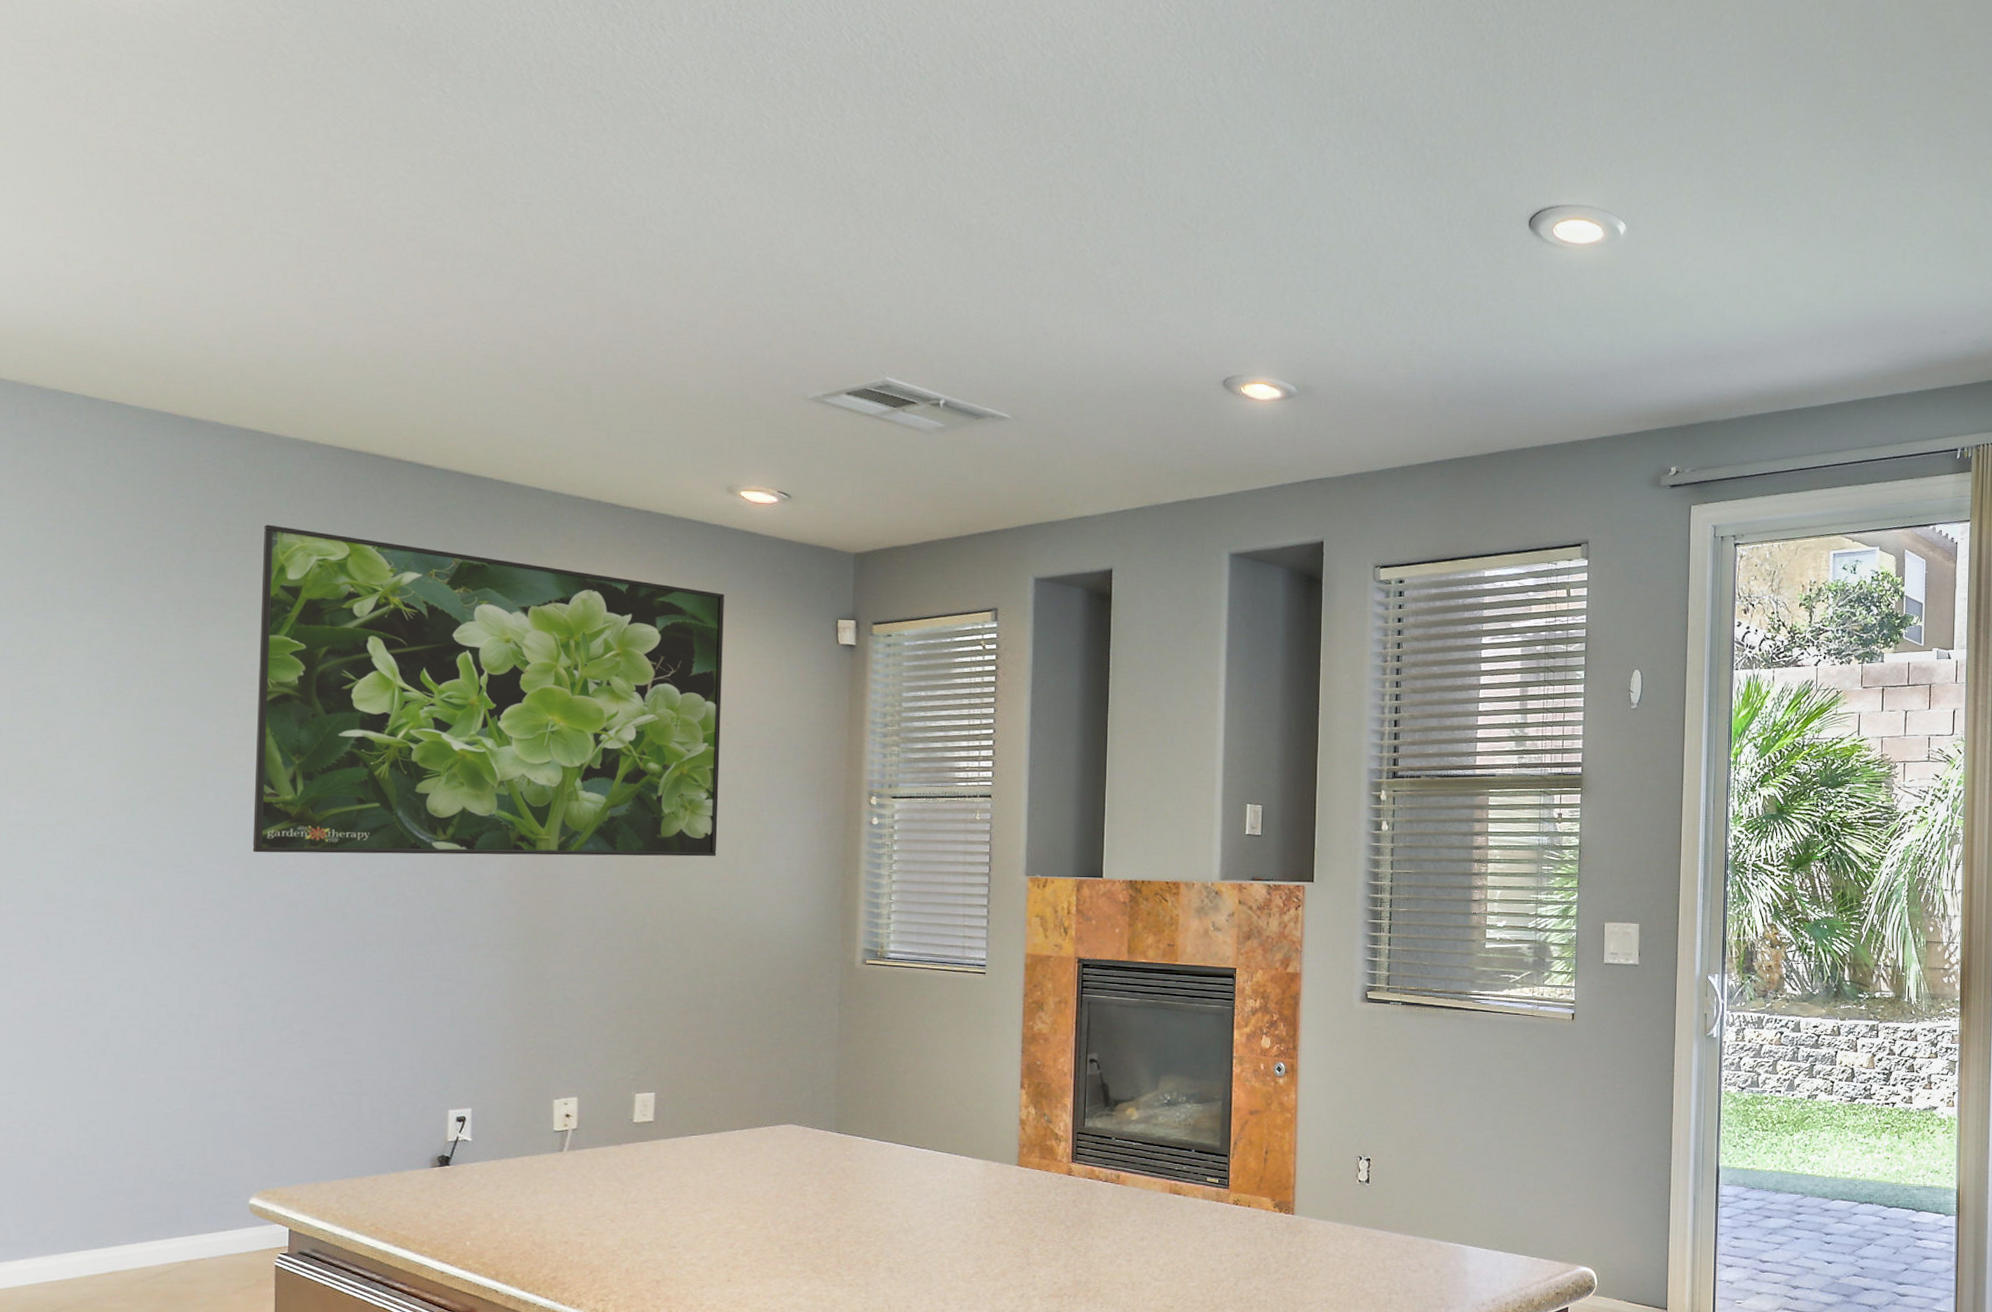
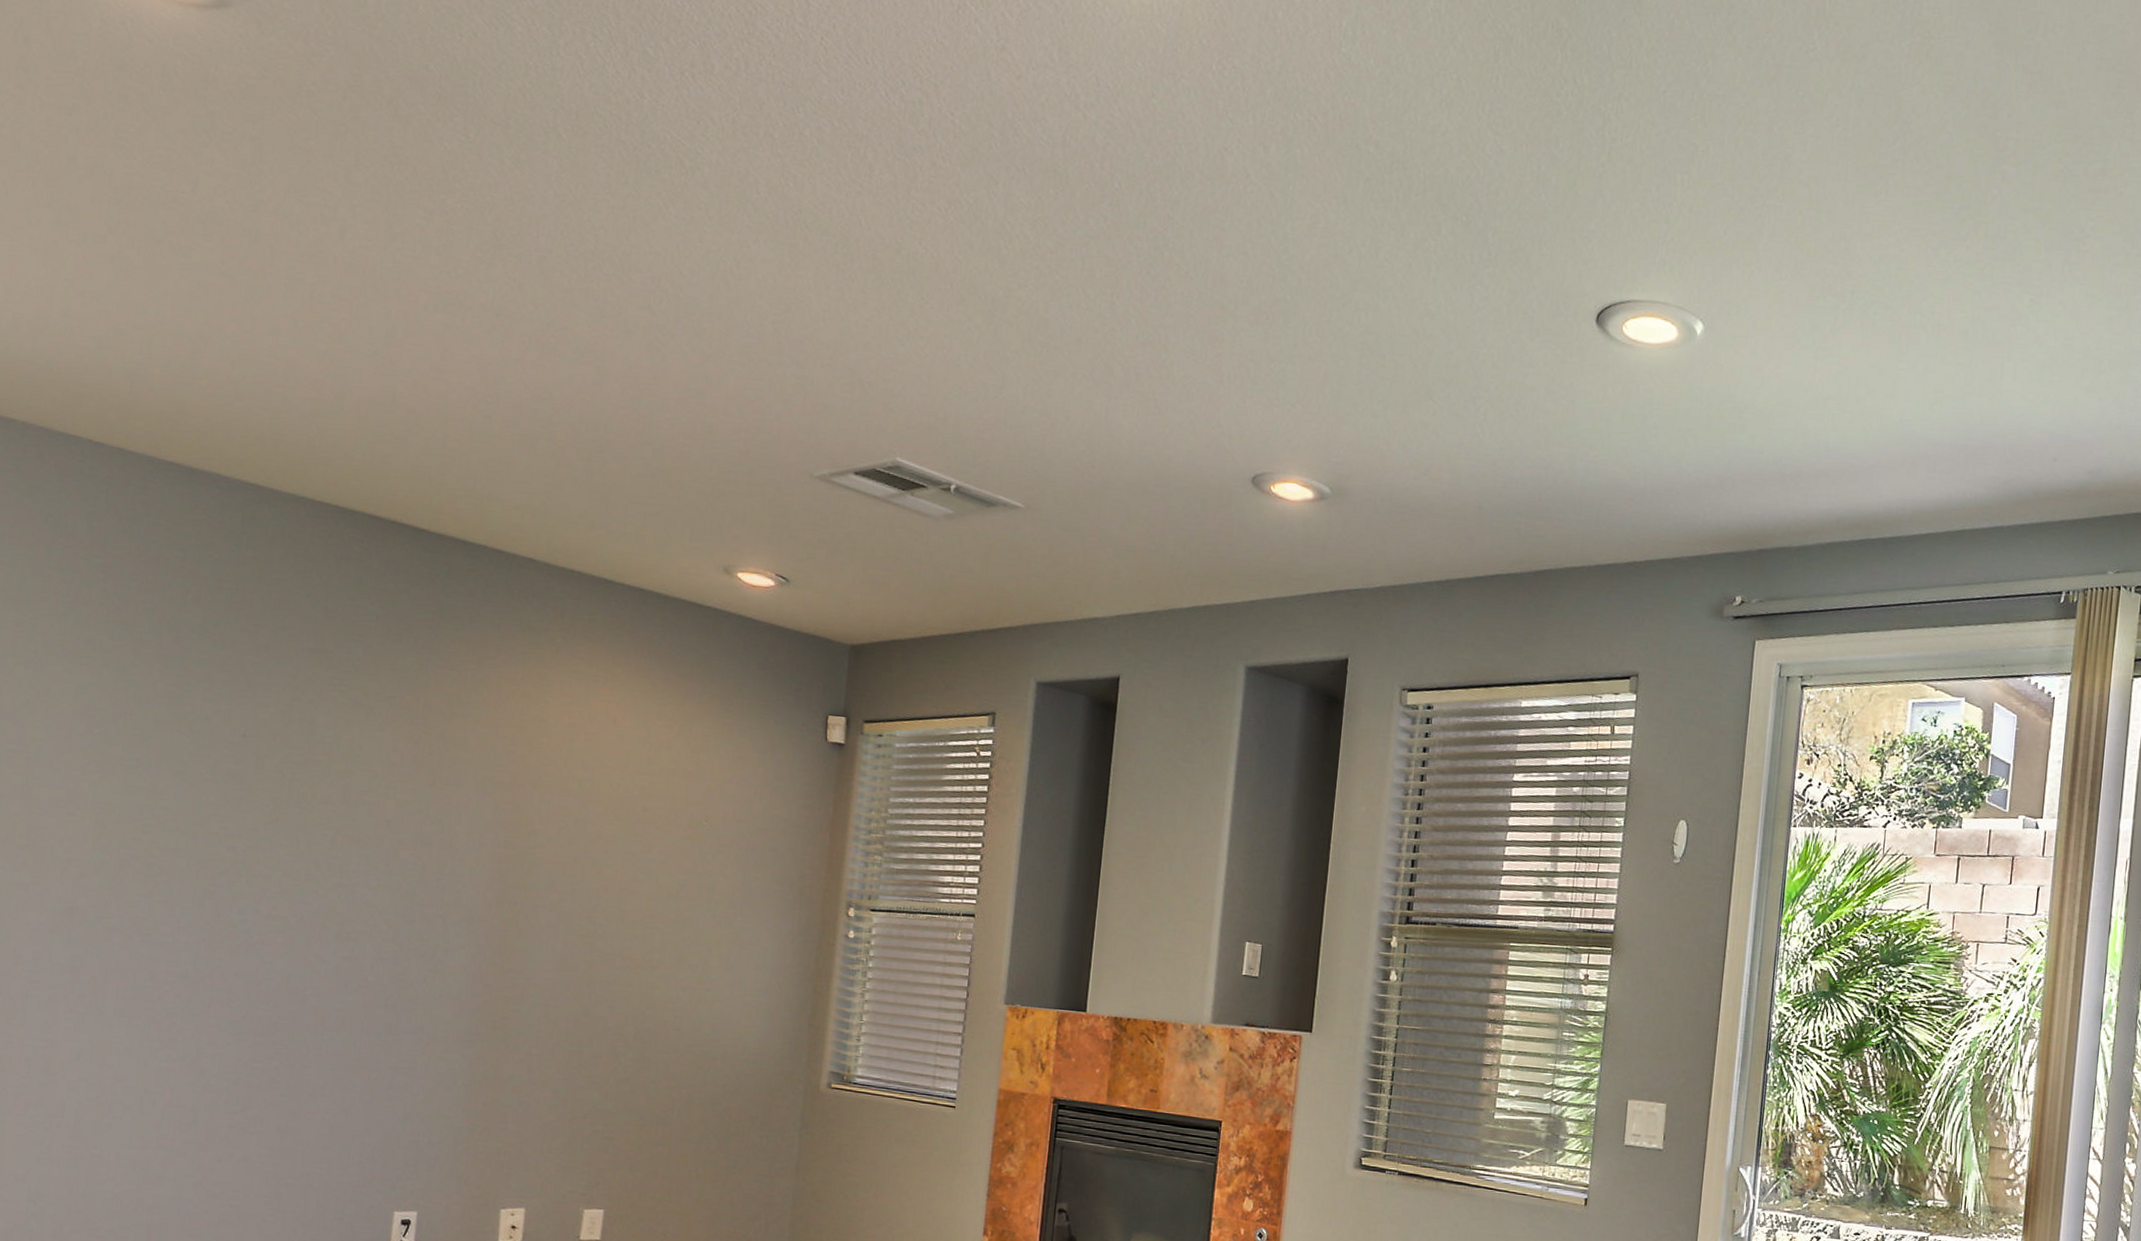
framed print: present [252,524,724,857] -> none [219,583,713,962]

